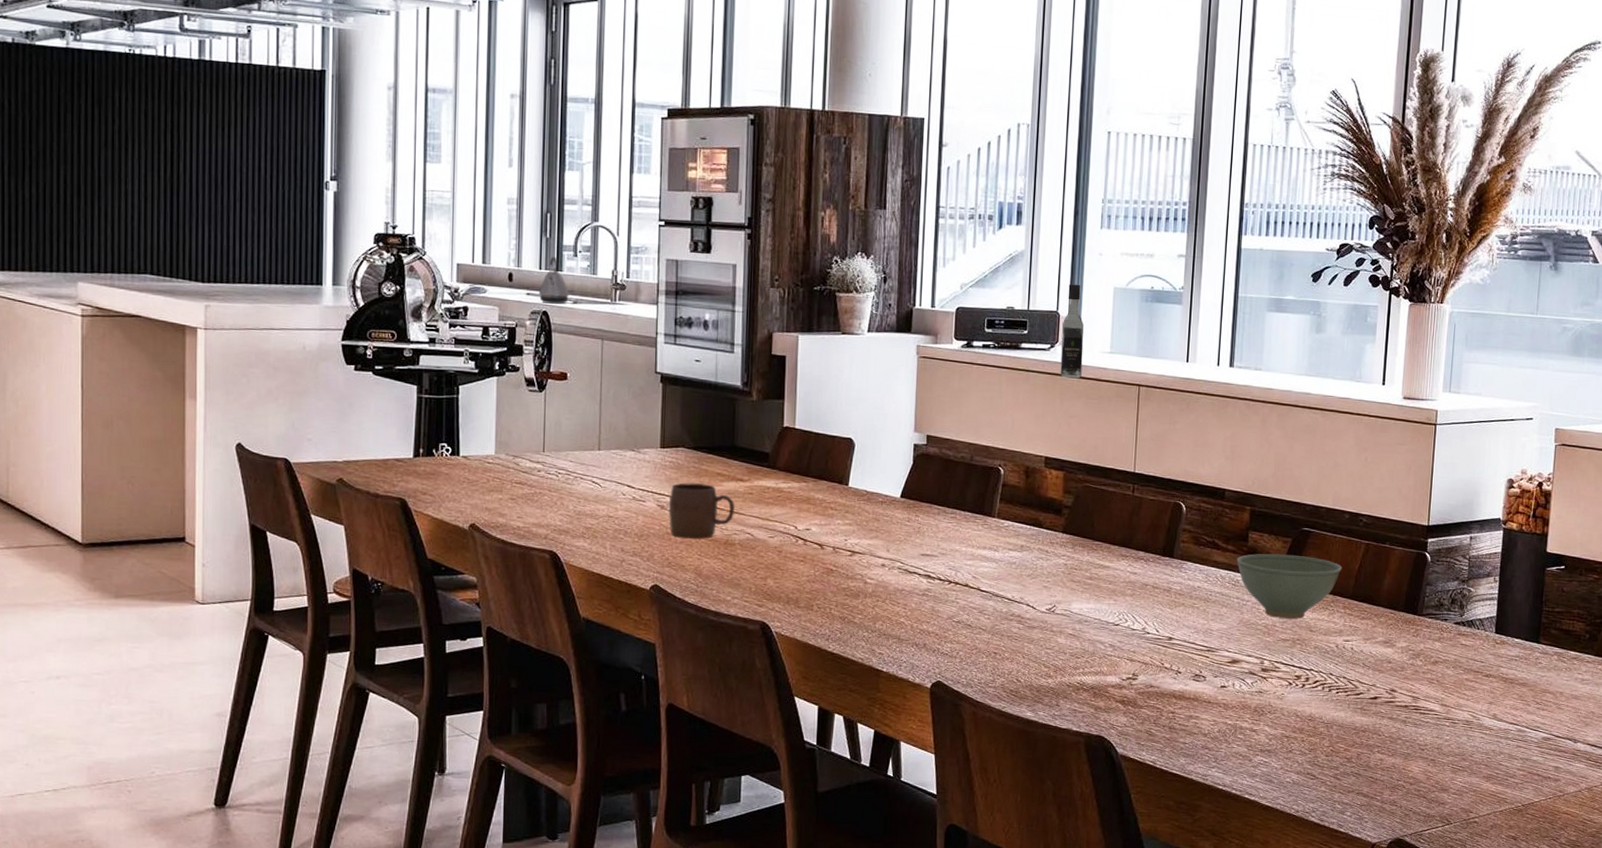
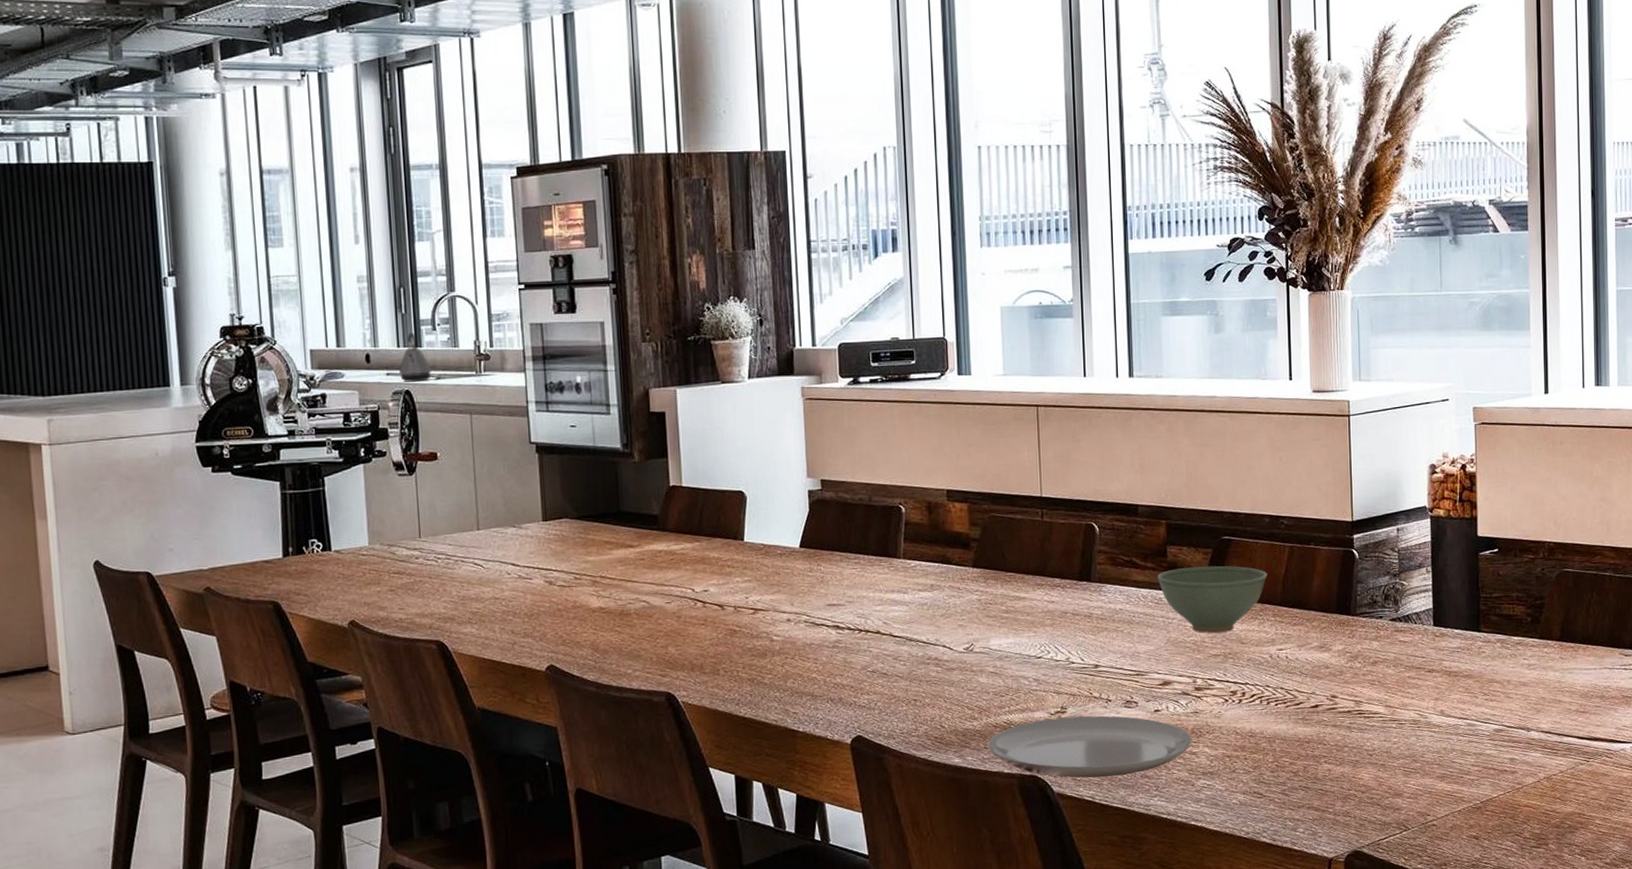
mug: present [668,483,735,538] -> none [556,554,628,612]
bottle: present [1060,284,1084,379] -> none [950,307,976,406]
plate: none [1060,684,1254,744] -> present [988,715,1192,778]

